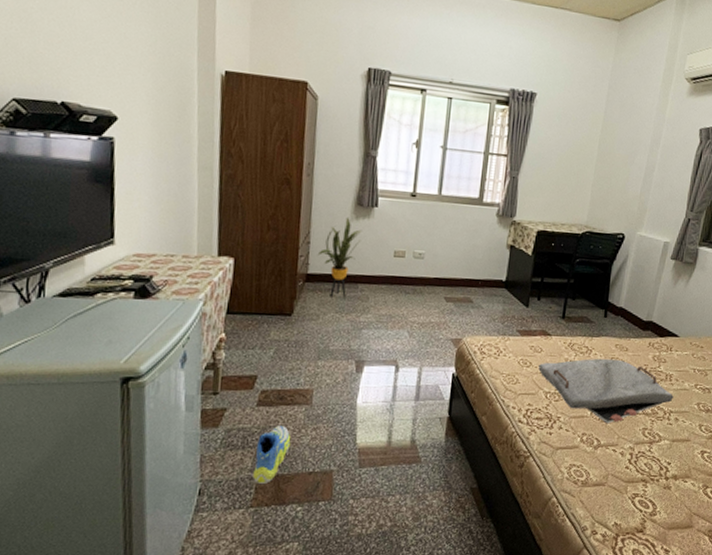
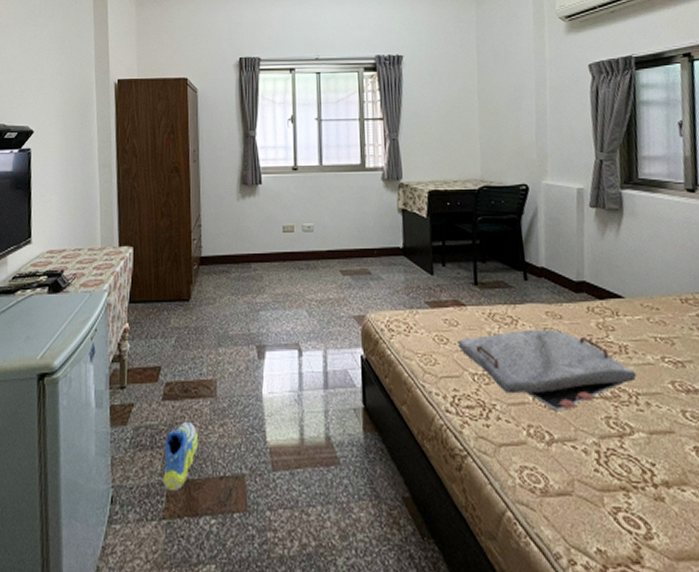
house plant: present [317,217,363,298] -> none [208,196,249,279]

